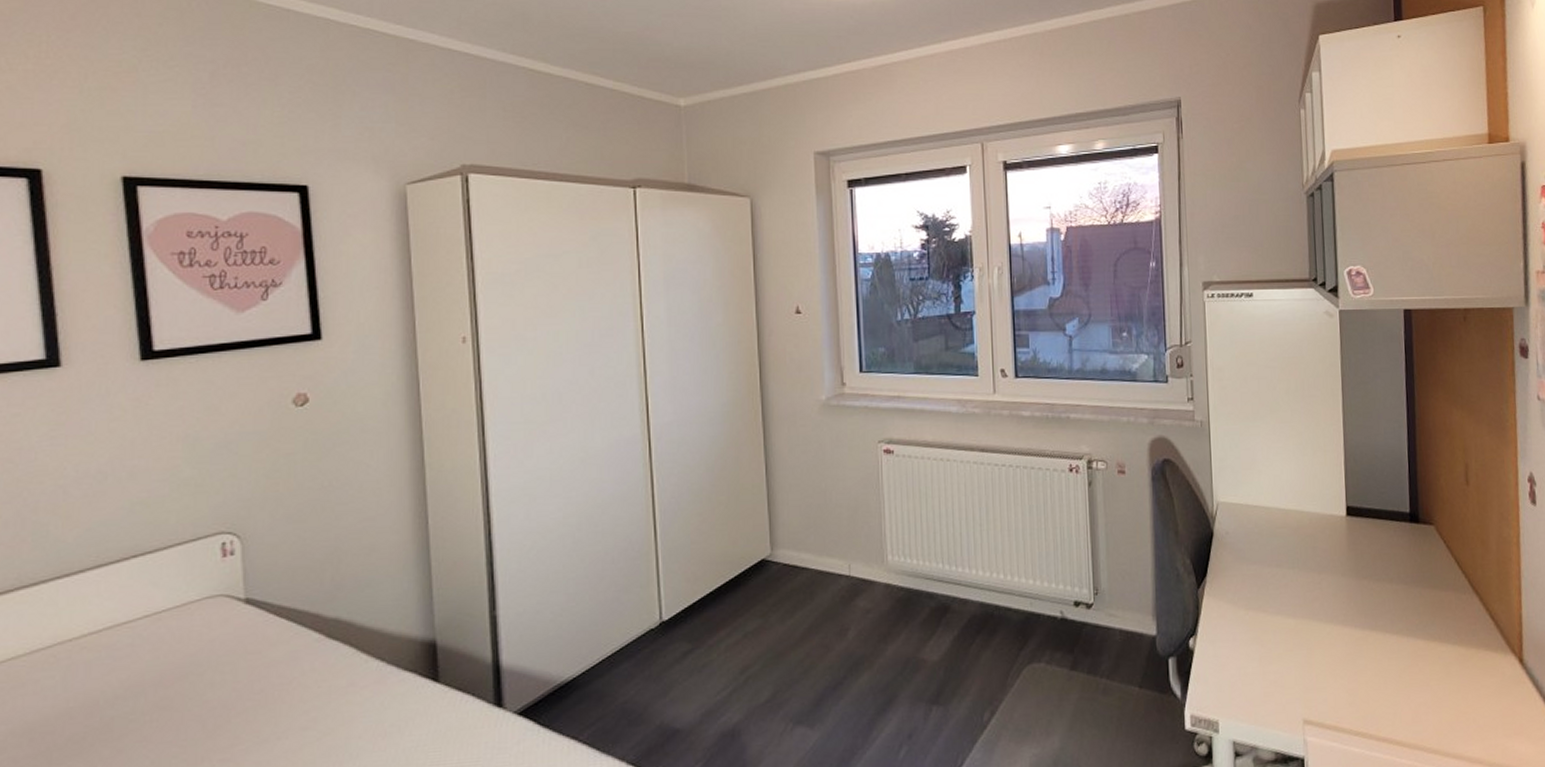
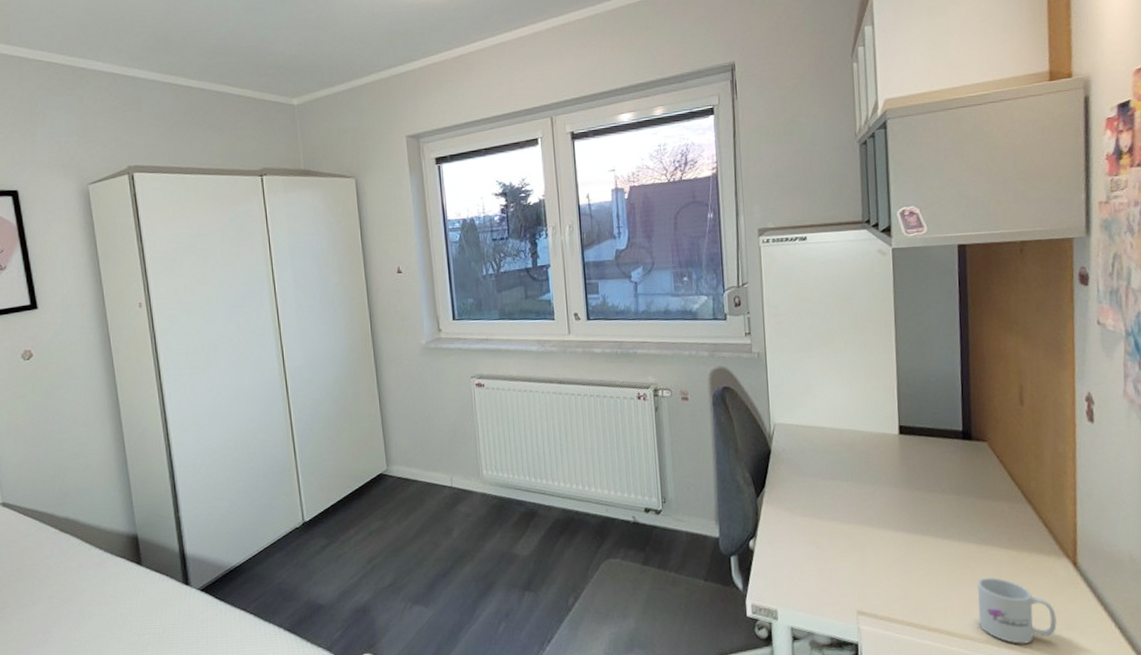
mug: none [1425,677,1505,754] -> present [976,577,1057,645]

